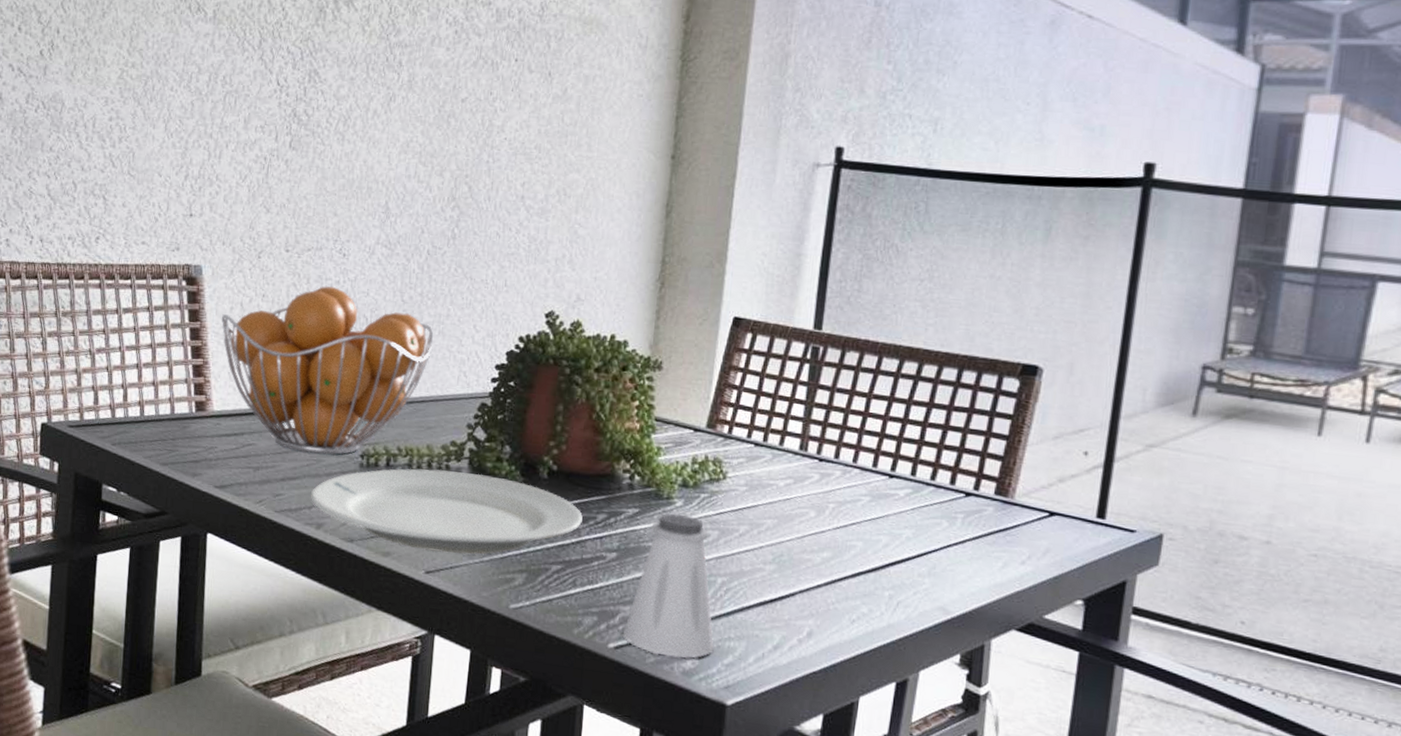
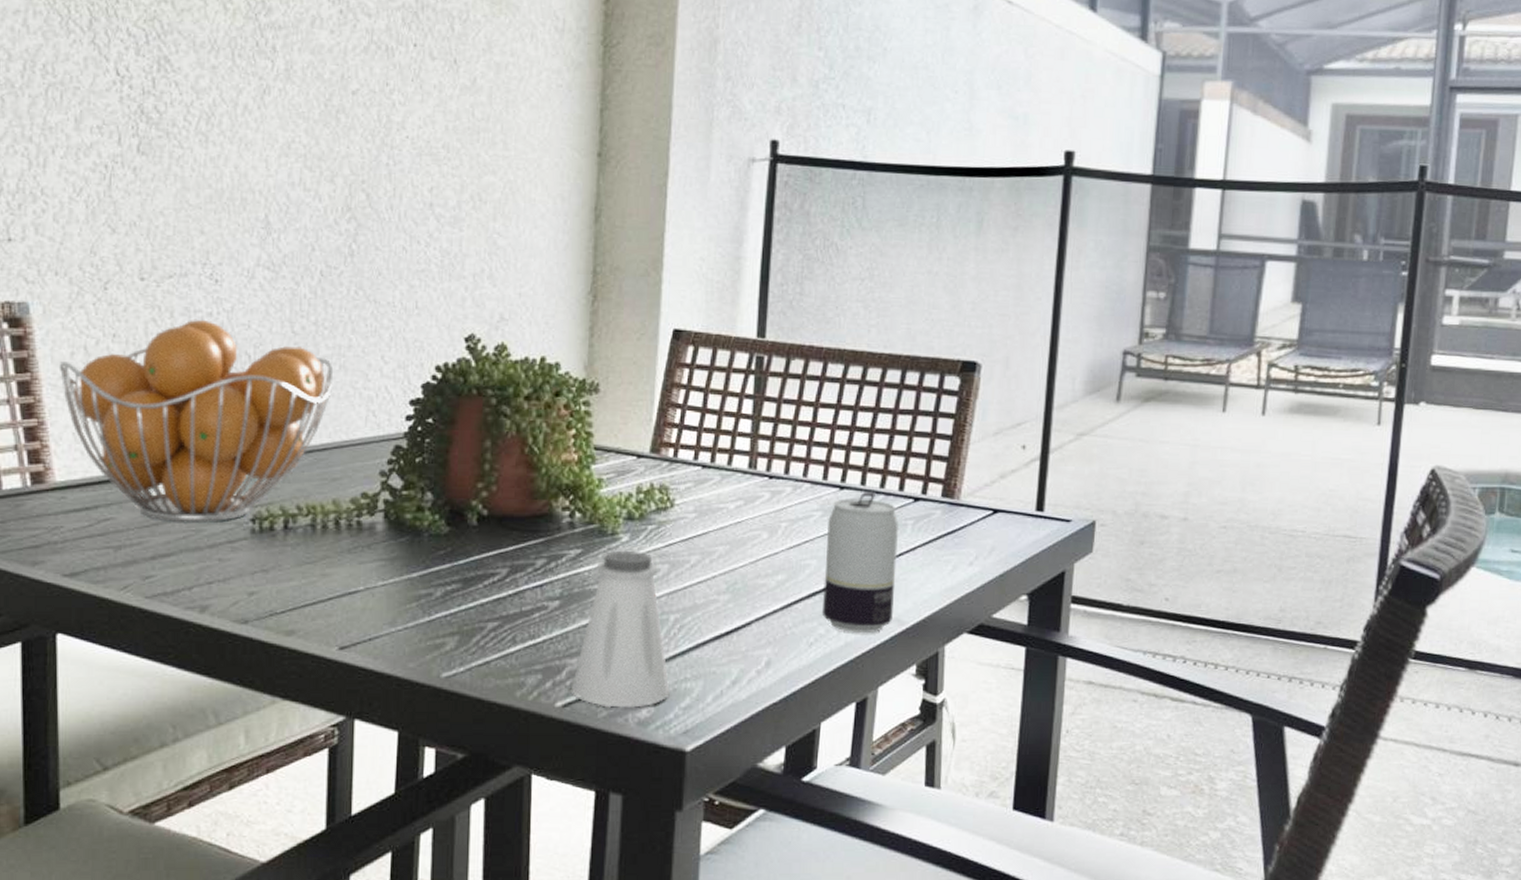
plate: present [310,468,583,554] -> none [190,527,519,623]
beverage can: none [865,482,949,618] -> present [821,492,900,634]

